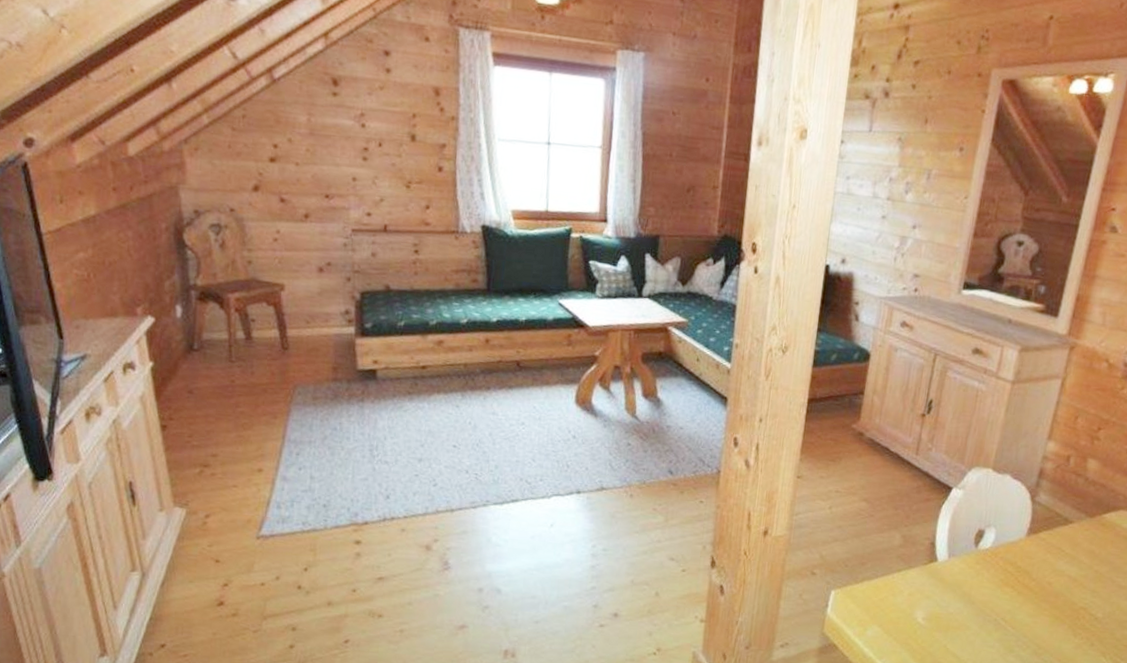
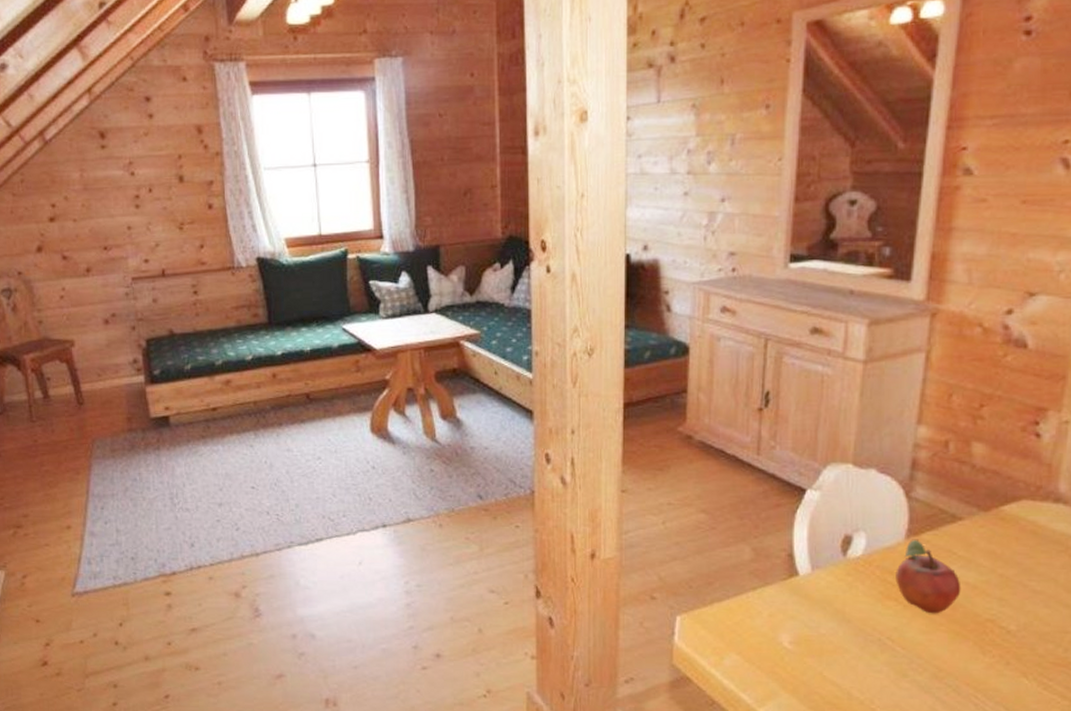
fruit: none [1014,536,1065,601] -> present [895,539,961,614]

